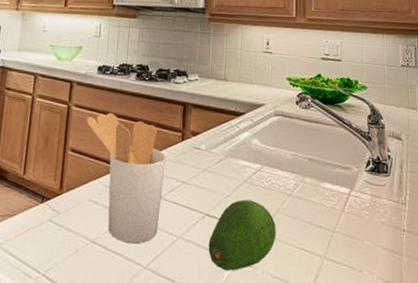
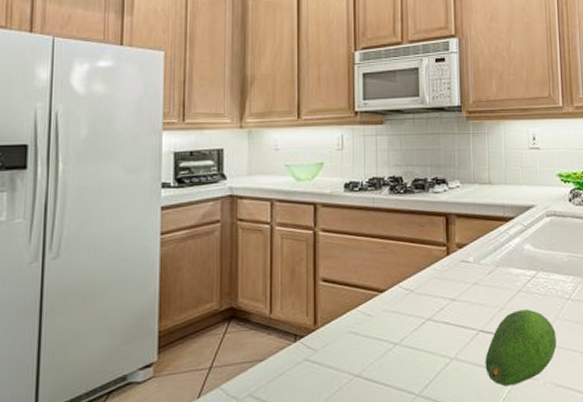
utensil holder: present [86,112,166,244] -> none [337,233,431,372]

